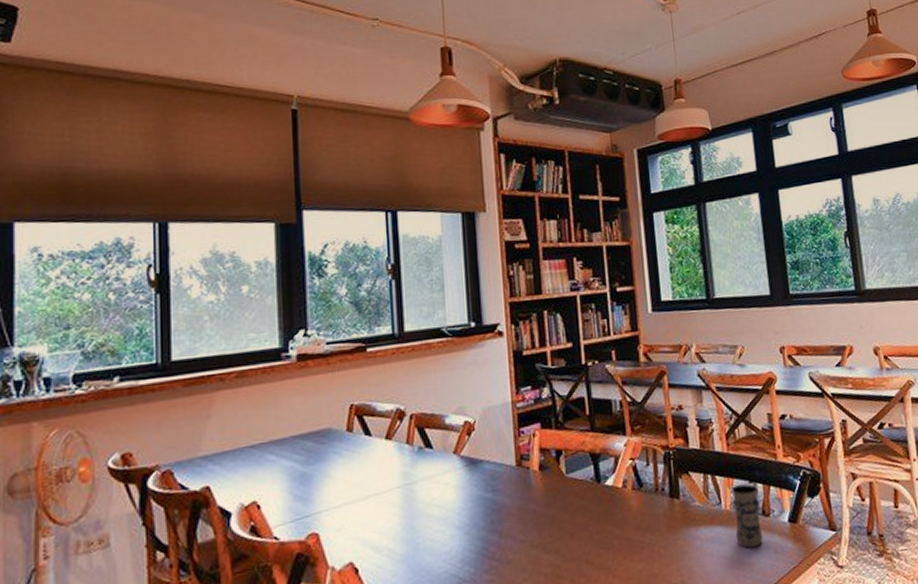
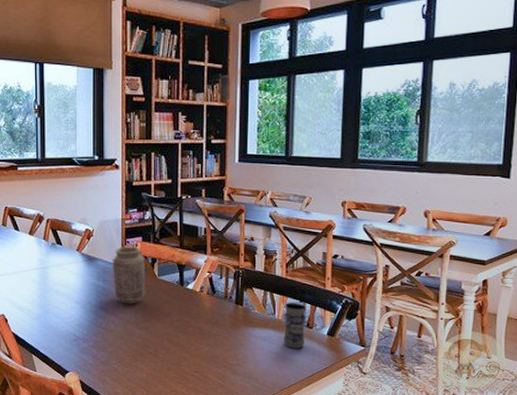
vase: none [502,437,552,520] -> present [112,246,146,304]

